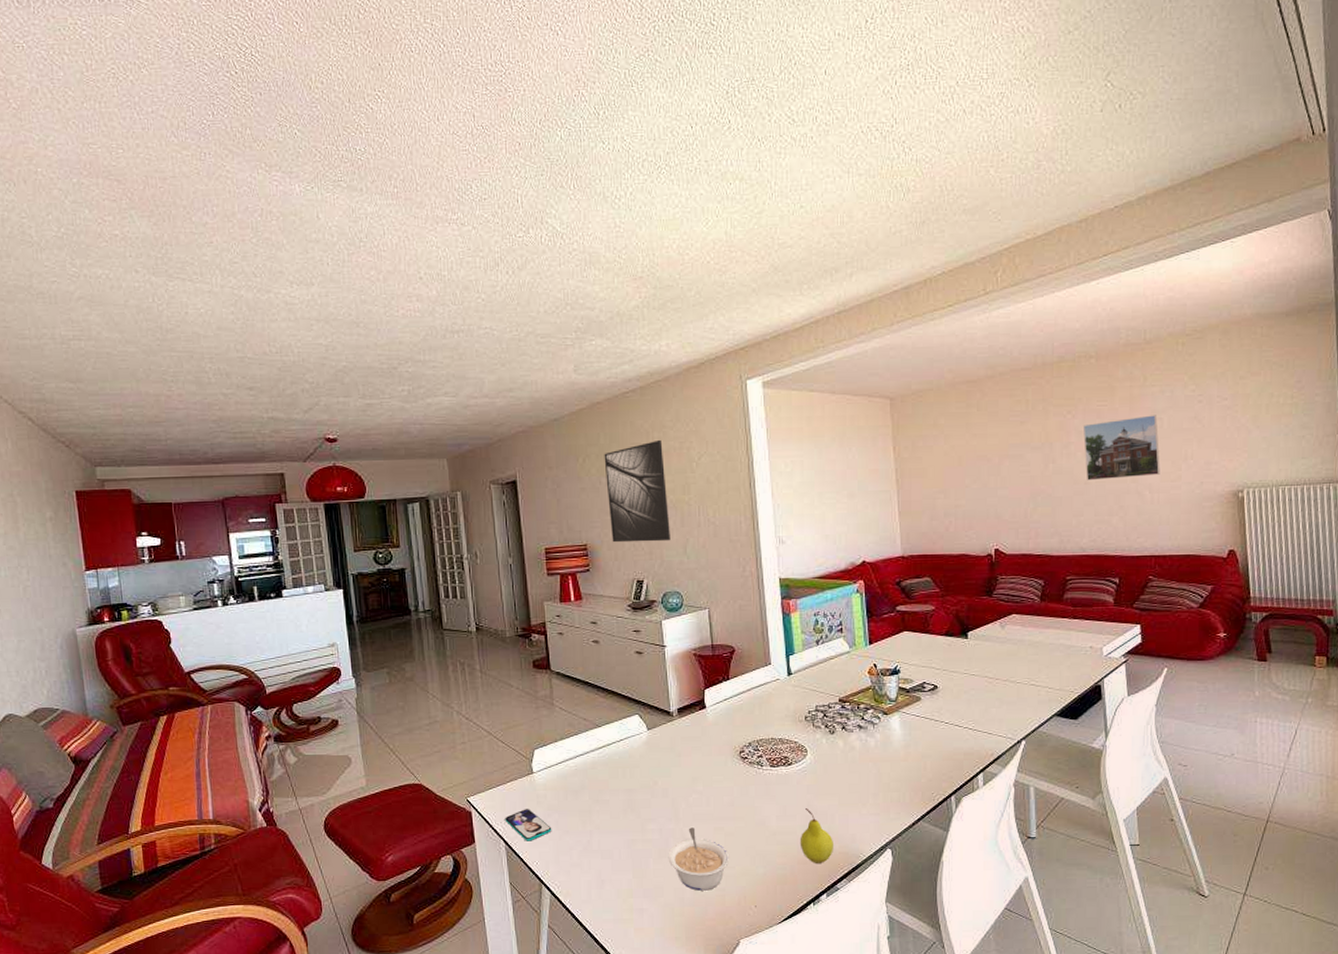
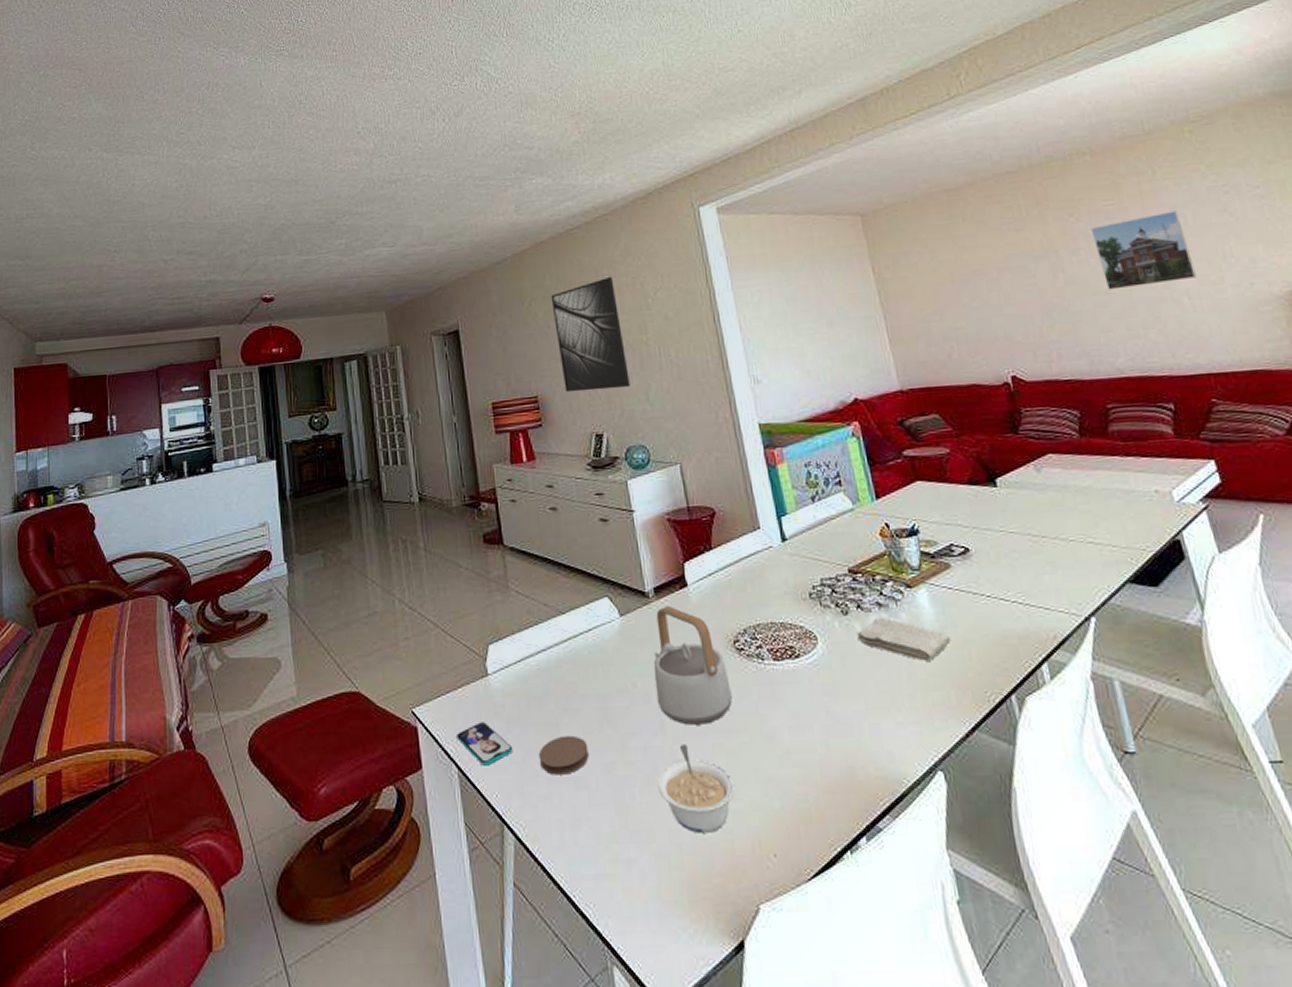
coaster: none [573,820,614,849] -> present [538,735,589,775]
teapot: none [672,722,734,814] -> present [653,605,732,725]
fruit: present [799,808,833,863] -> none [821,716,867,793]
washcloth: none [839,736,912,770] -> present [857,617,952,661]

